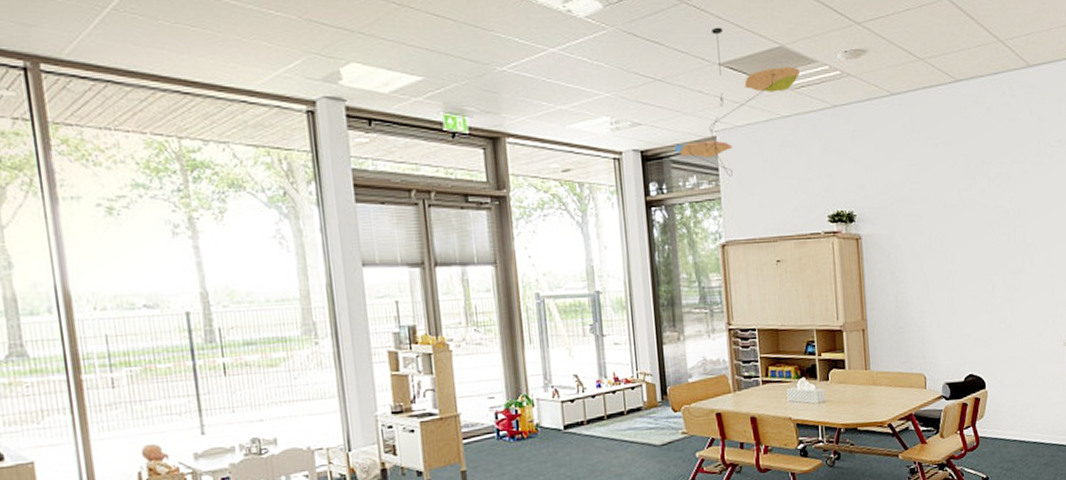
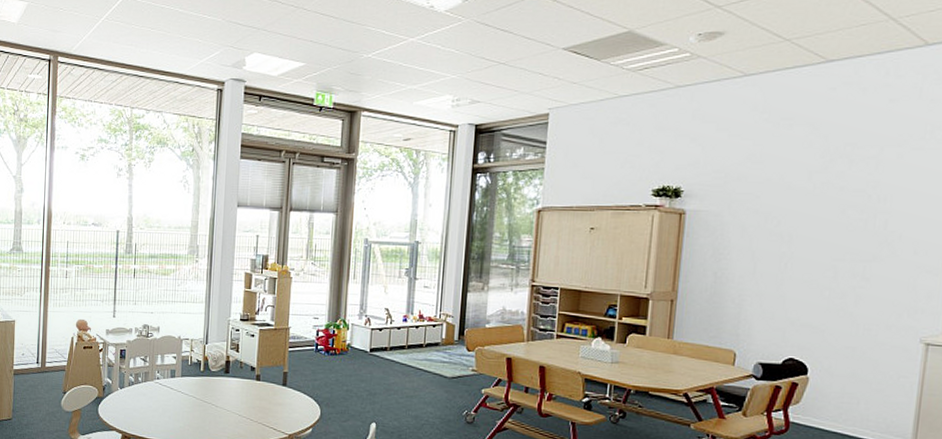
ceiling mobile: present [674,27,800,177] -> none [506,15,645,150]

